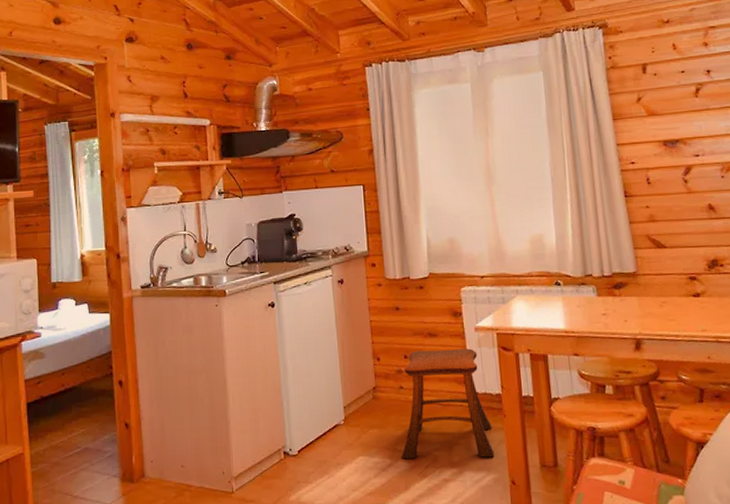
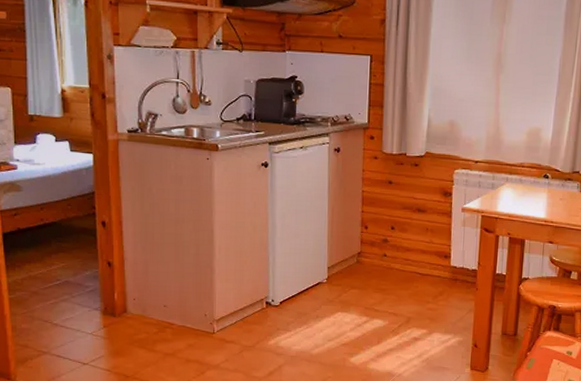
stool: present [402,348,495,460] -> none [378,223,464,323]

